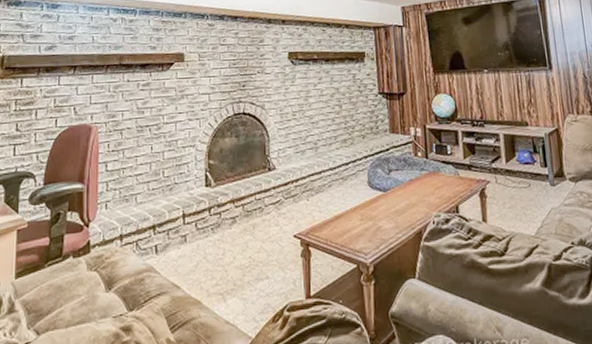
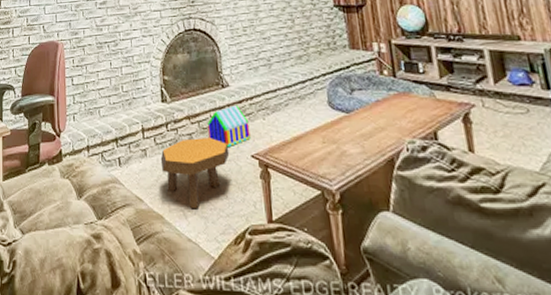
footstool: none [201,219,273,292] -> present [160,136,230,209]
toy house: none [252,187,294,229] -> present [208,105,251,148]

